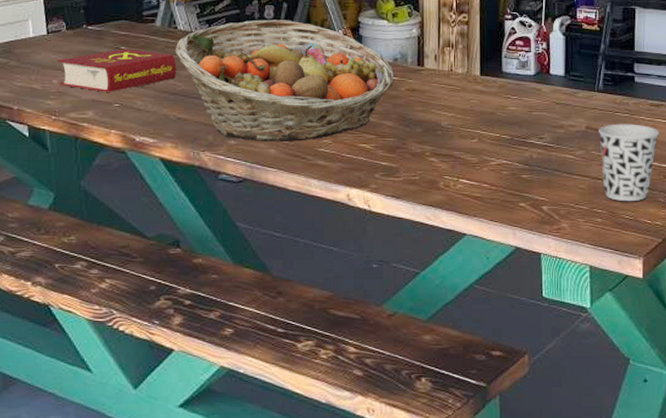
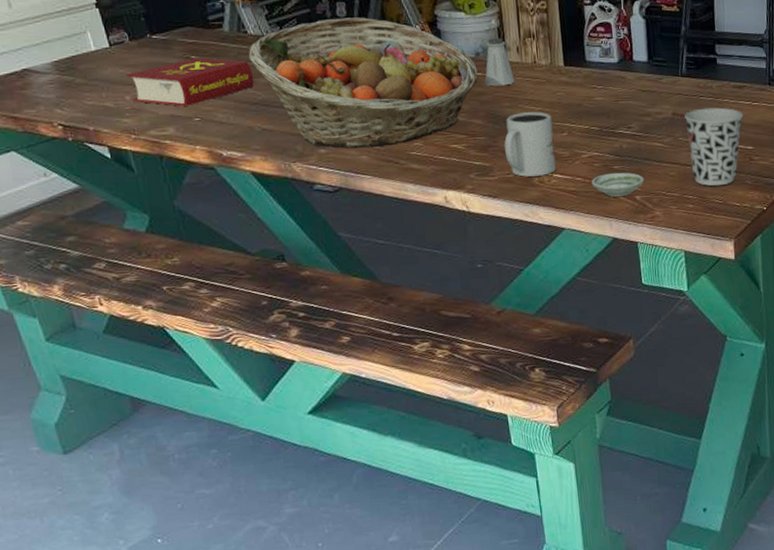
saltshaker: none [400,46,430,91] -> present [485,38,515,86]
mug: none [412,117,464,180] -> present [504,112,557,177]
saucer: none [498,181,553,205] -> present [591,172,645,197]

